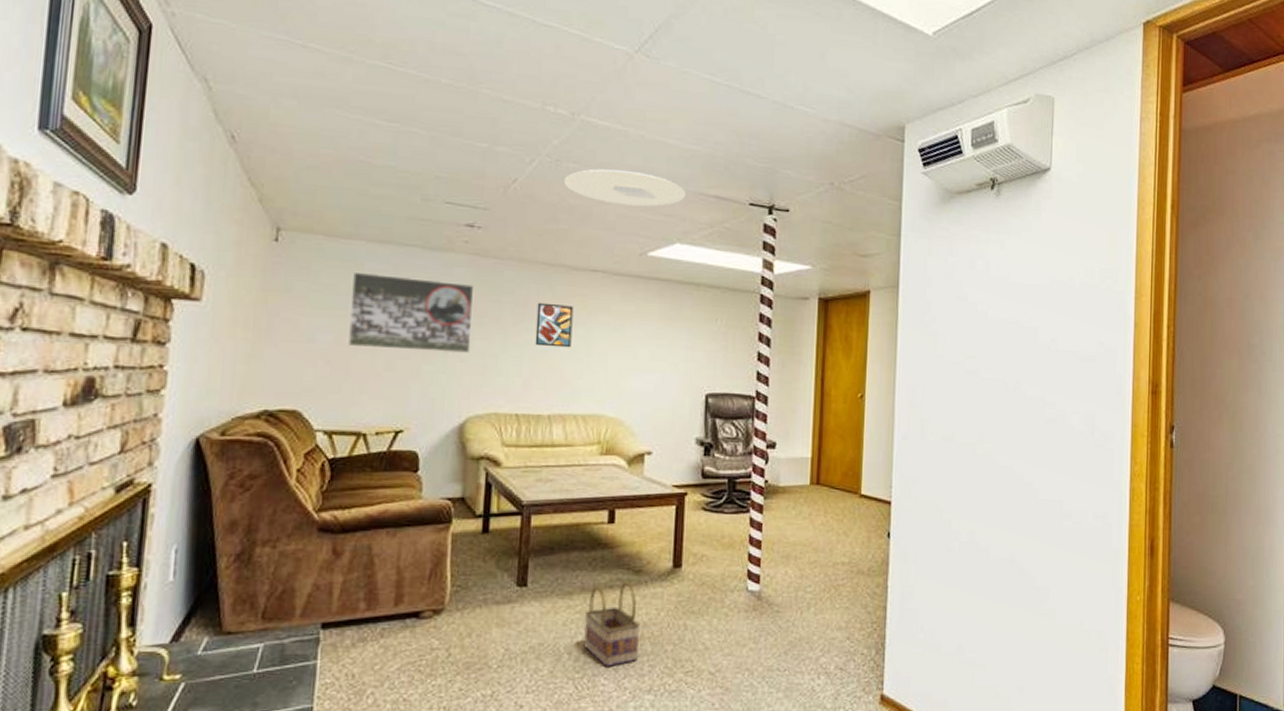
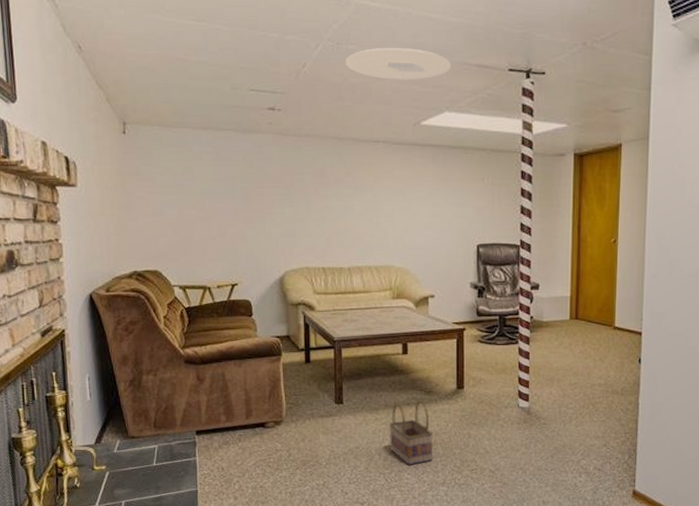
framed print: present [348,271,475,354] -> none [185,155,282,220]
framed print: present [535,302,574,348] -> none [332,172,362,210]

